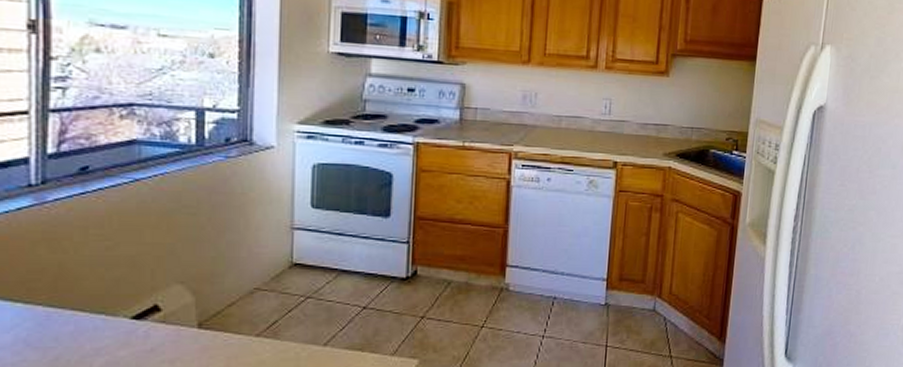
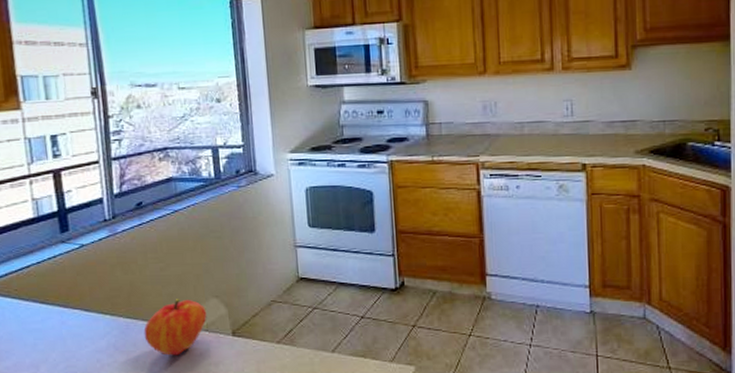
fruit: none [72,284,166,352] -> present [143,299,207,356]

